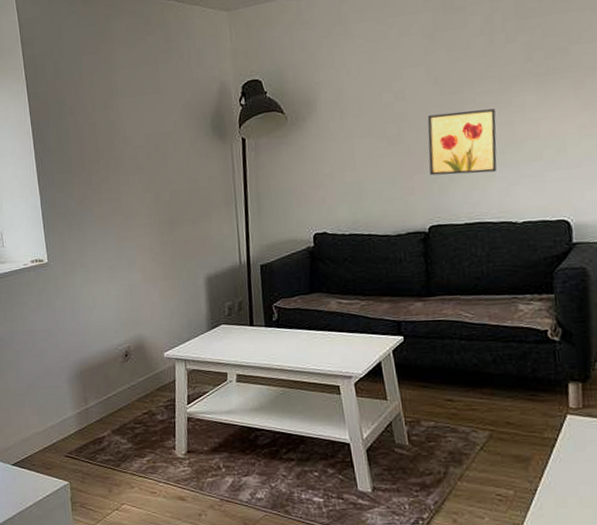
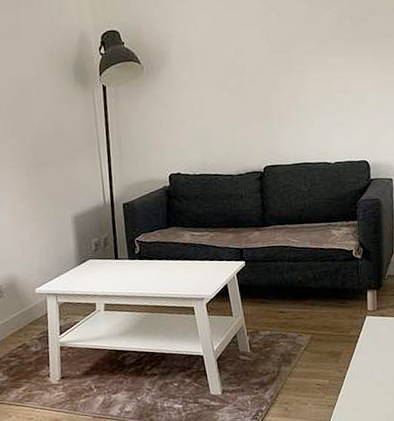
wall art: present [427,109,497,176] -> none [262,66,316,123]

